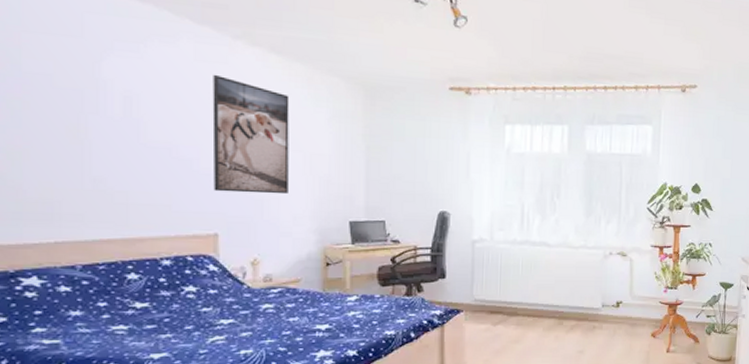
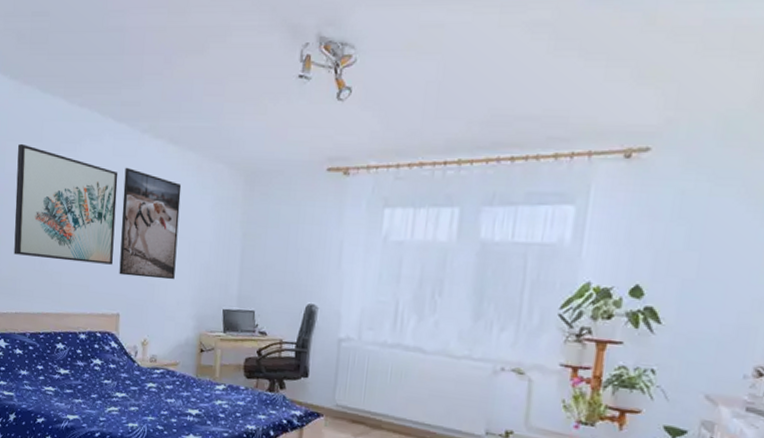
wall art: none [43,37,205,181] -> present [14,143,118,265]

